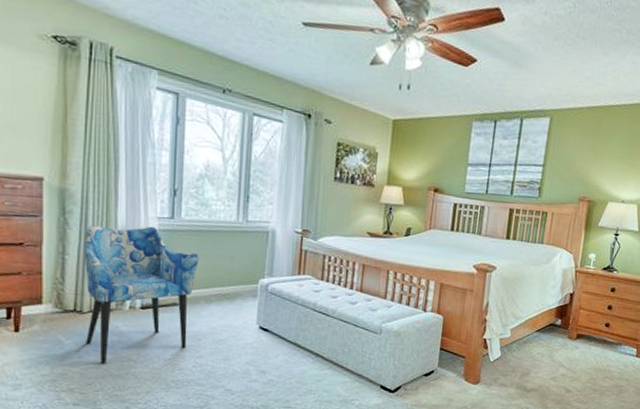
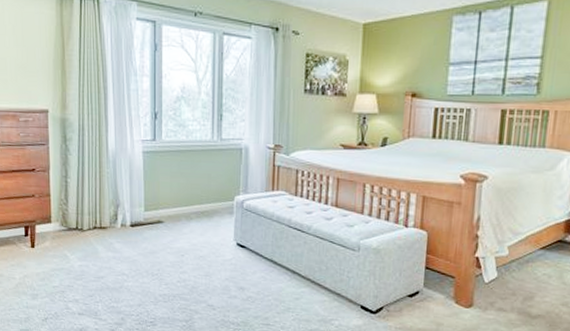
armchair: present [84,225,199,364] -> none [82,148,179,278]

